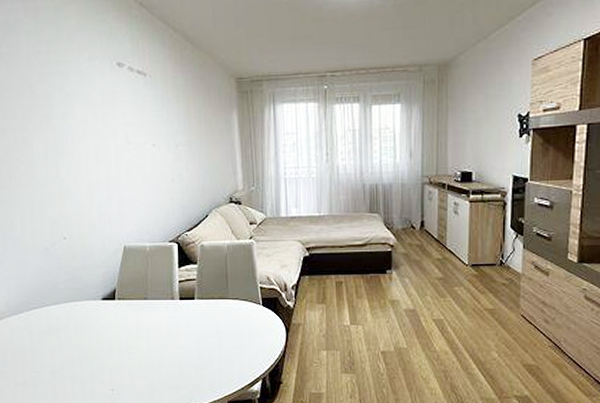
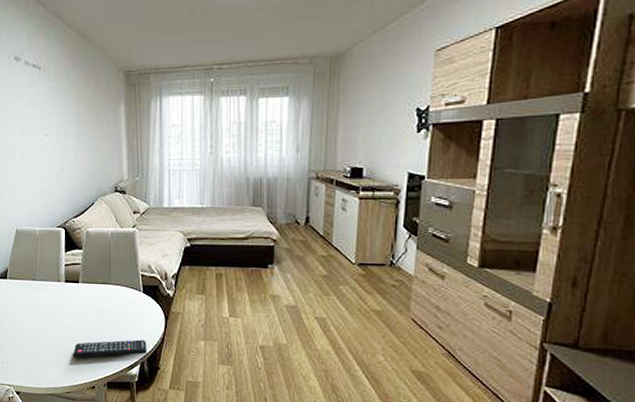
remote control: none [189,354,268,378] -> present [72,339,147,358]

